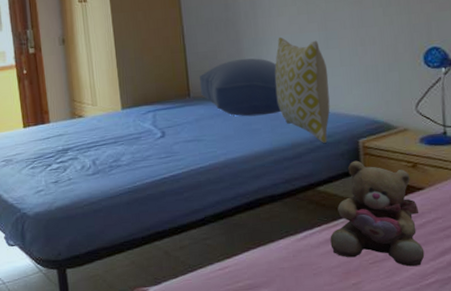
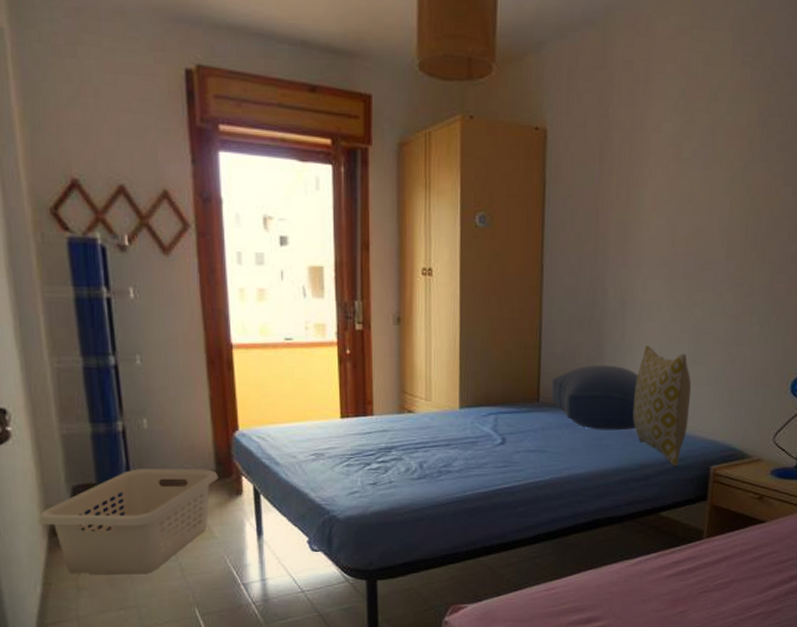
teddy bear: present [330,160,425,267] -> none [663,487,757,598]

